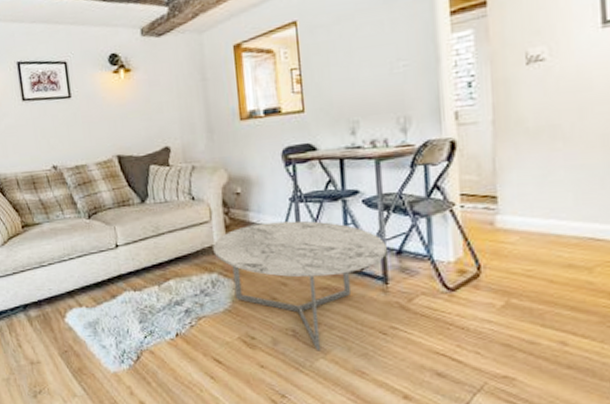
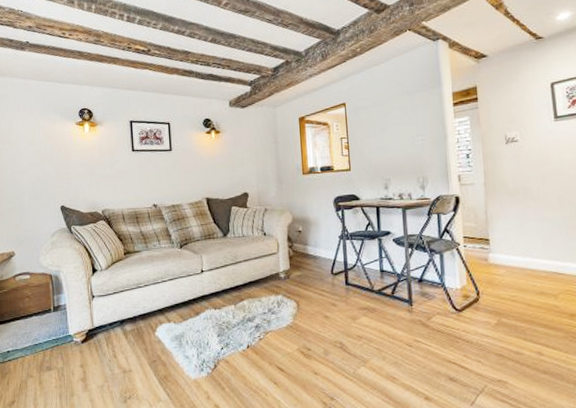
coffee table: present [213,220,387,352] -> none [279,254,412,361]

